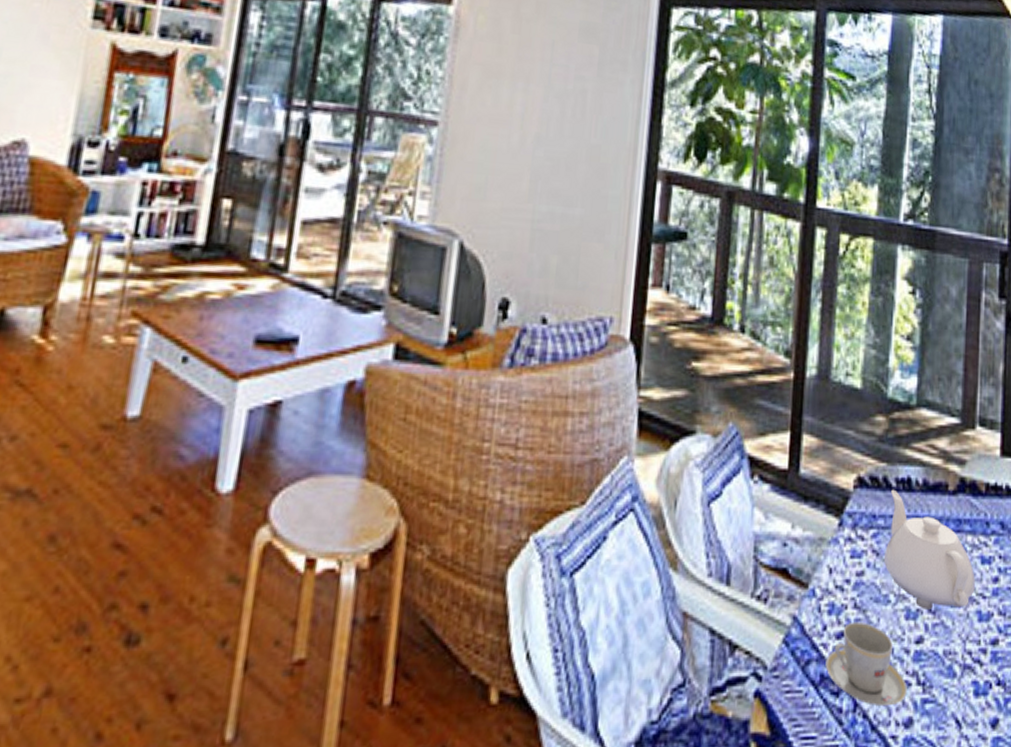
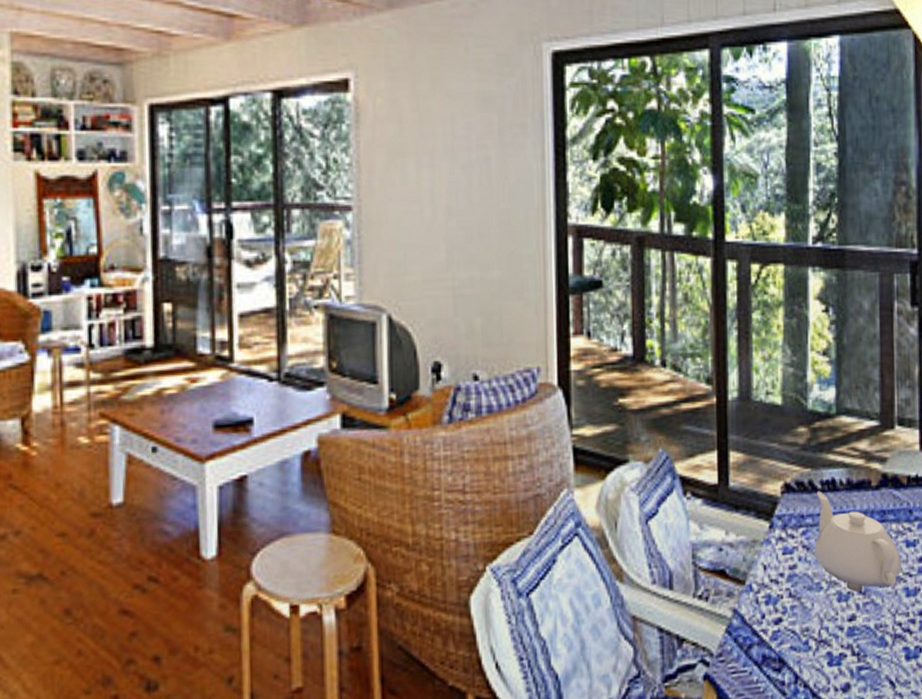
teacup: present [825,621,907,707] -> none [766,608,843,677]

